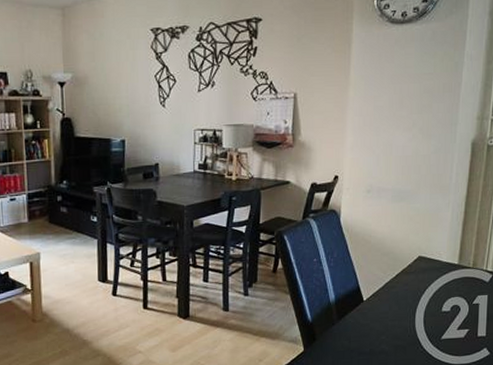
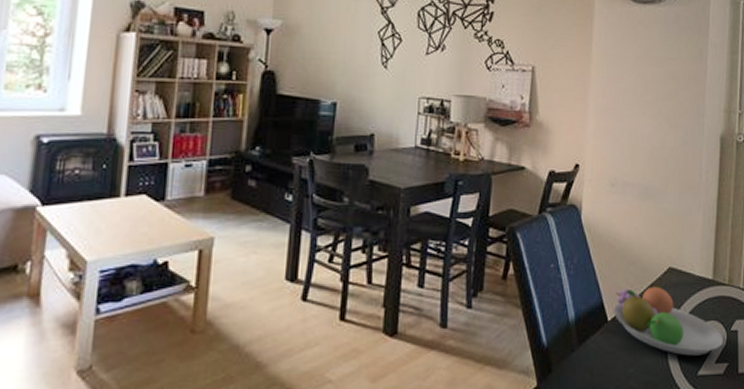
fruit bowl: none [368,271,466,325] -> present [613,285,724,356]

